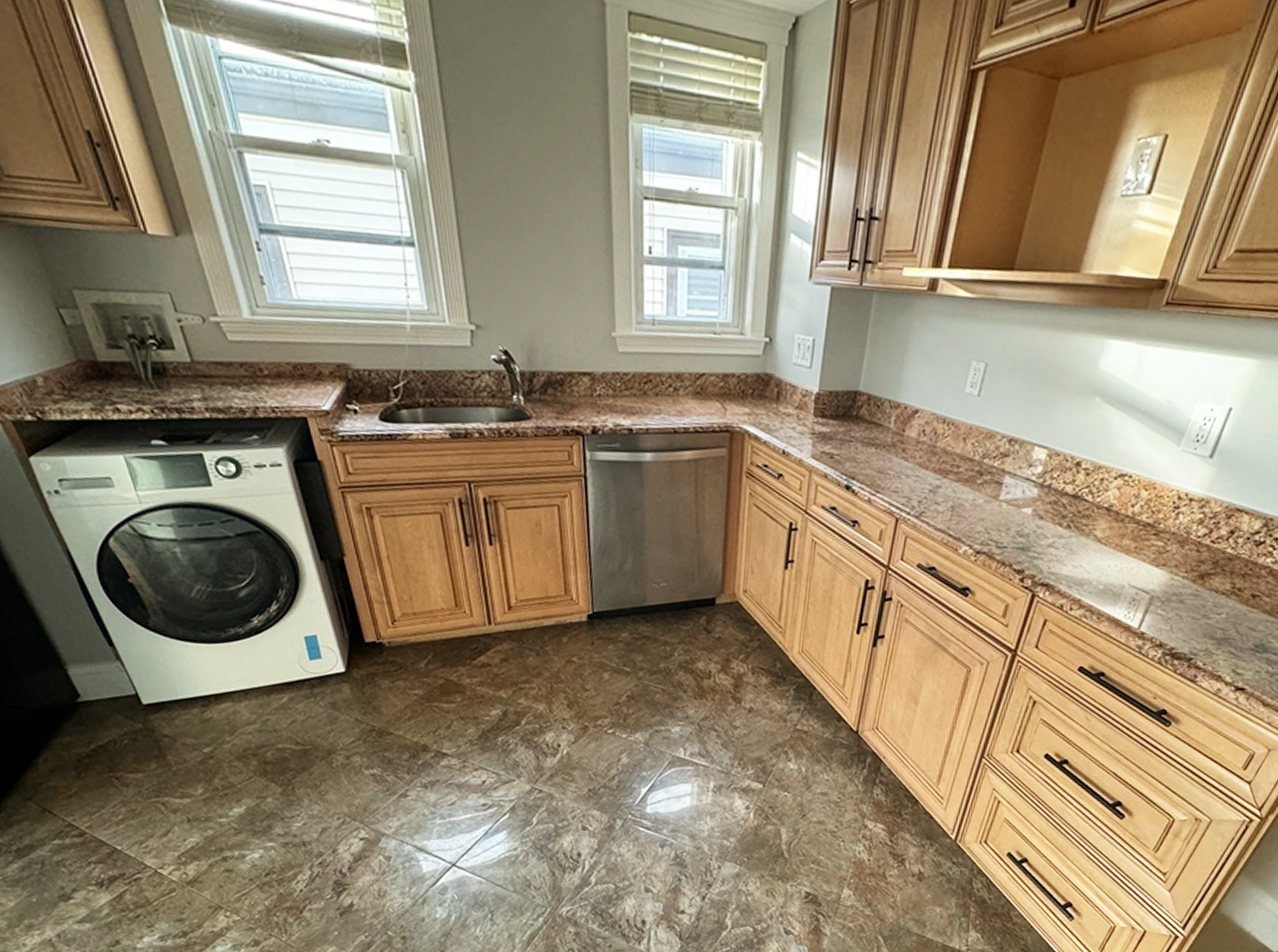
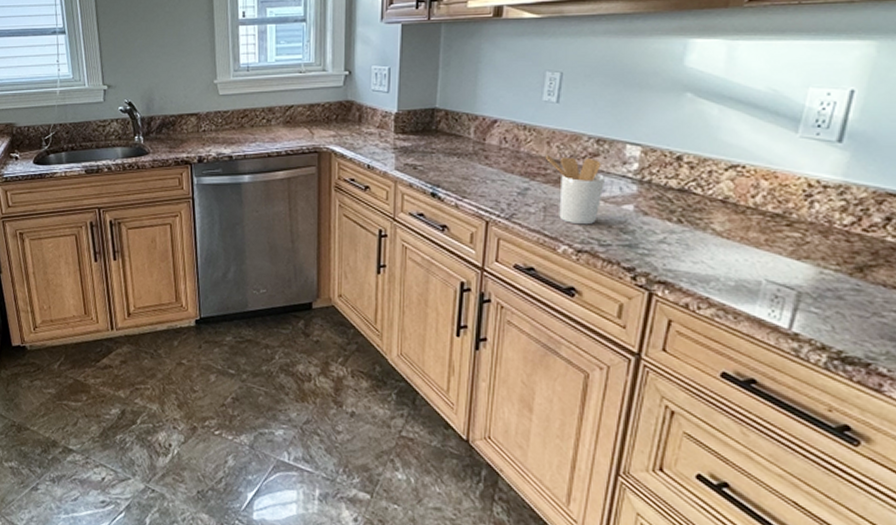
utensil holder: none [960,452,1012,527] -> present [546,155,606,225]

